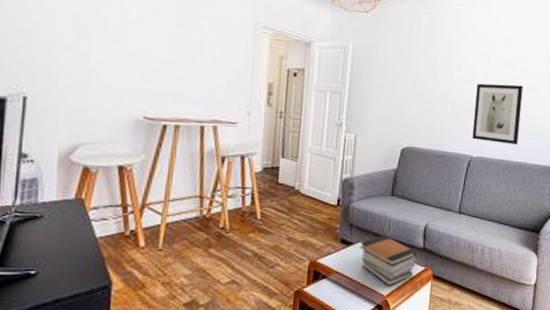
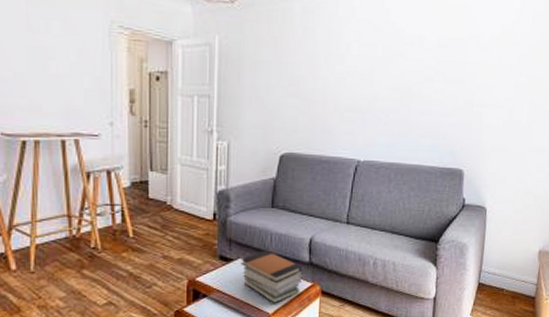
wall art: present [472,83,524,146] -> none [358,76,416,146]

